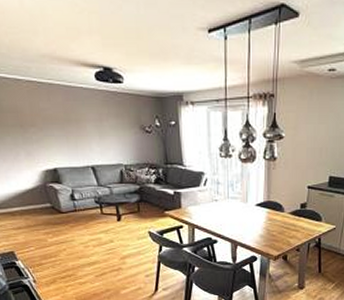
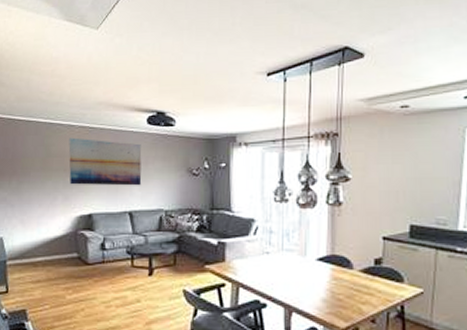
wall art: none [18,92,99,142] -> present [68,137,142,186]

